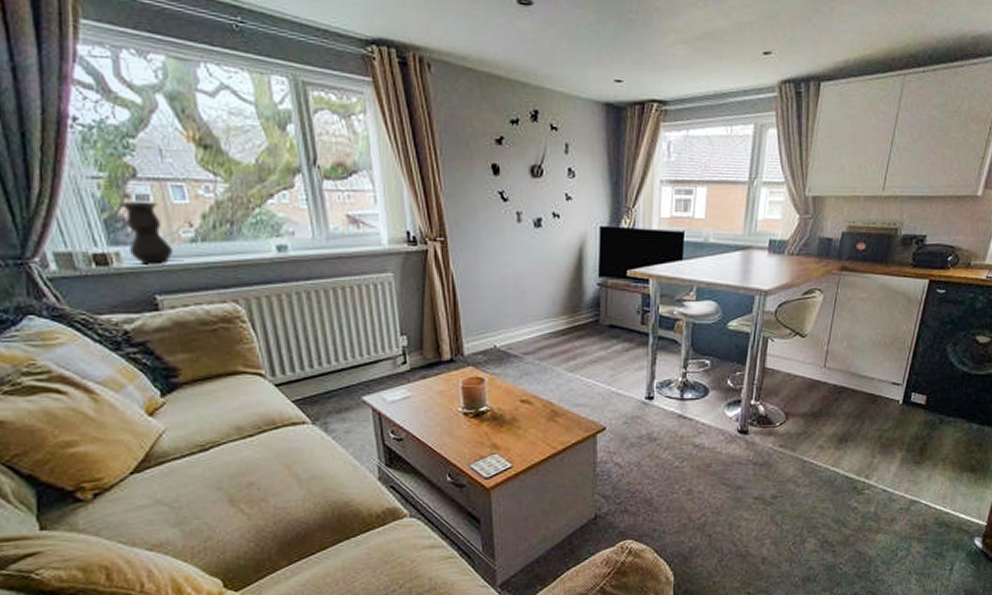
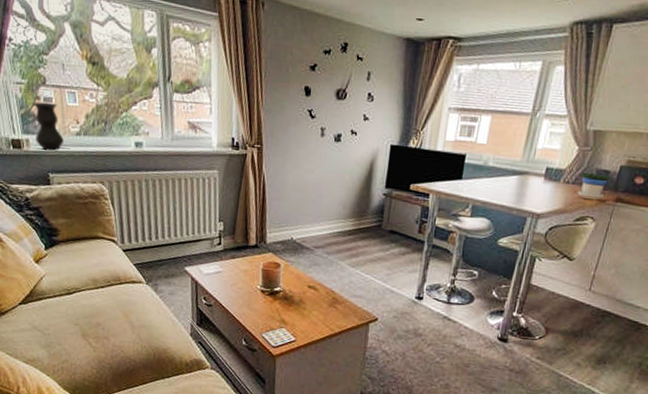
flowerpot: none [802,241,834,271] -> present [577,172,611,201]

